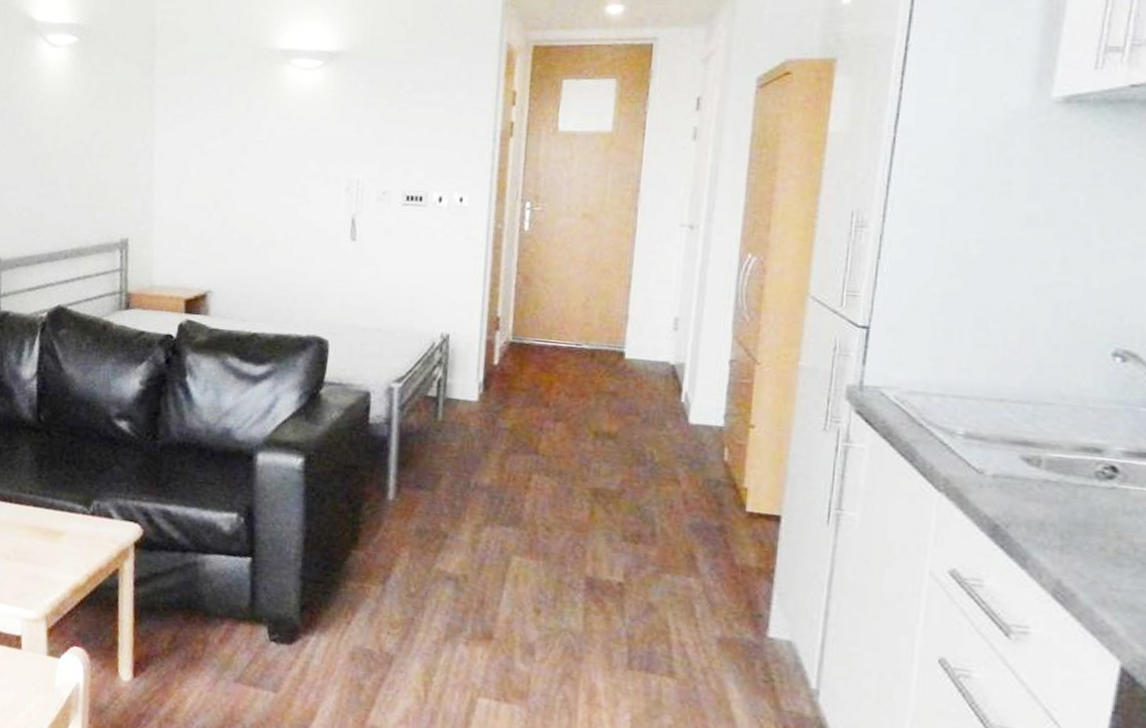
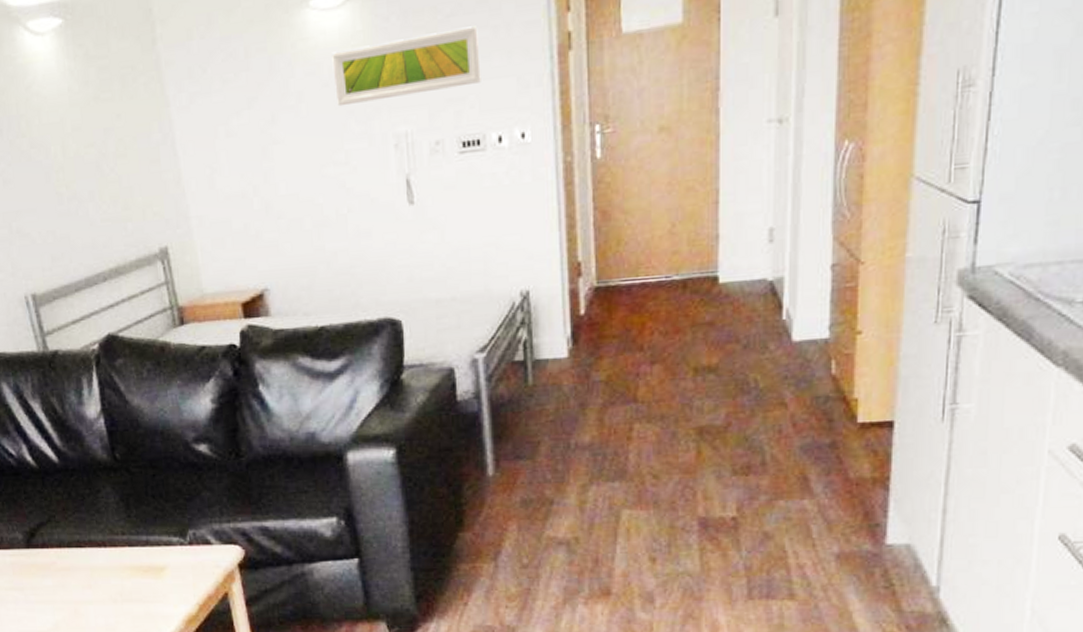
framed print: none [301,103,433,150] -> present [332,26,481,107]

